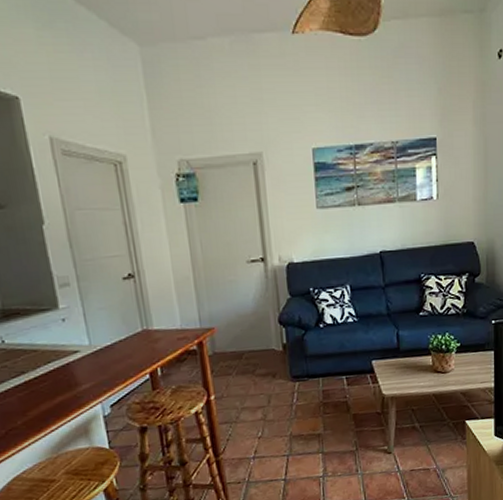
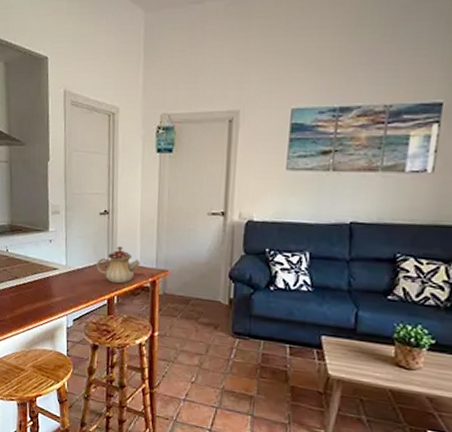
teapot: none [128,311,181,354] -> present [96,246,139,284]

